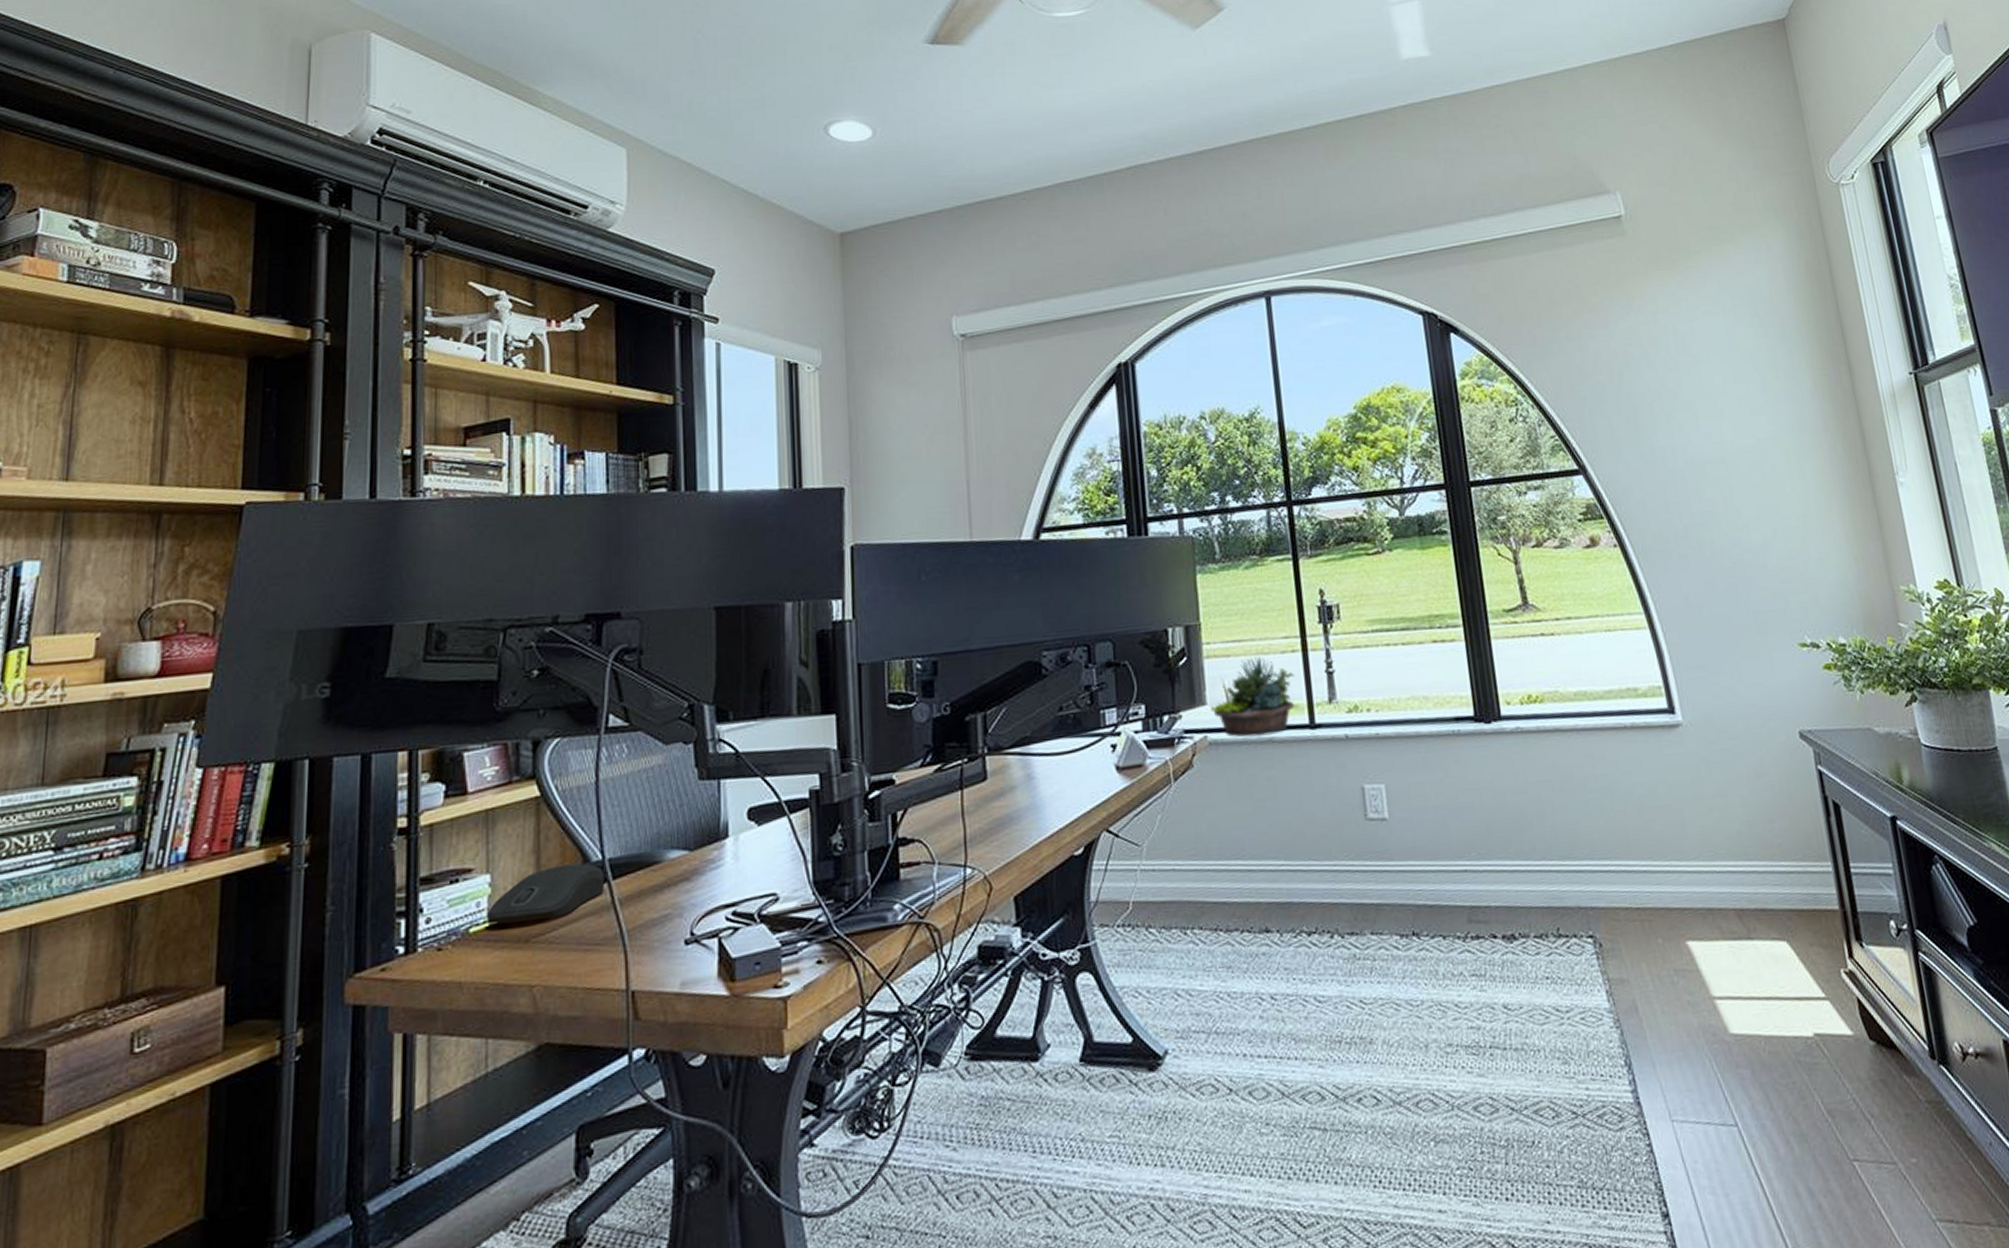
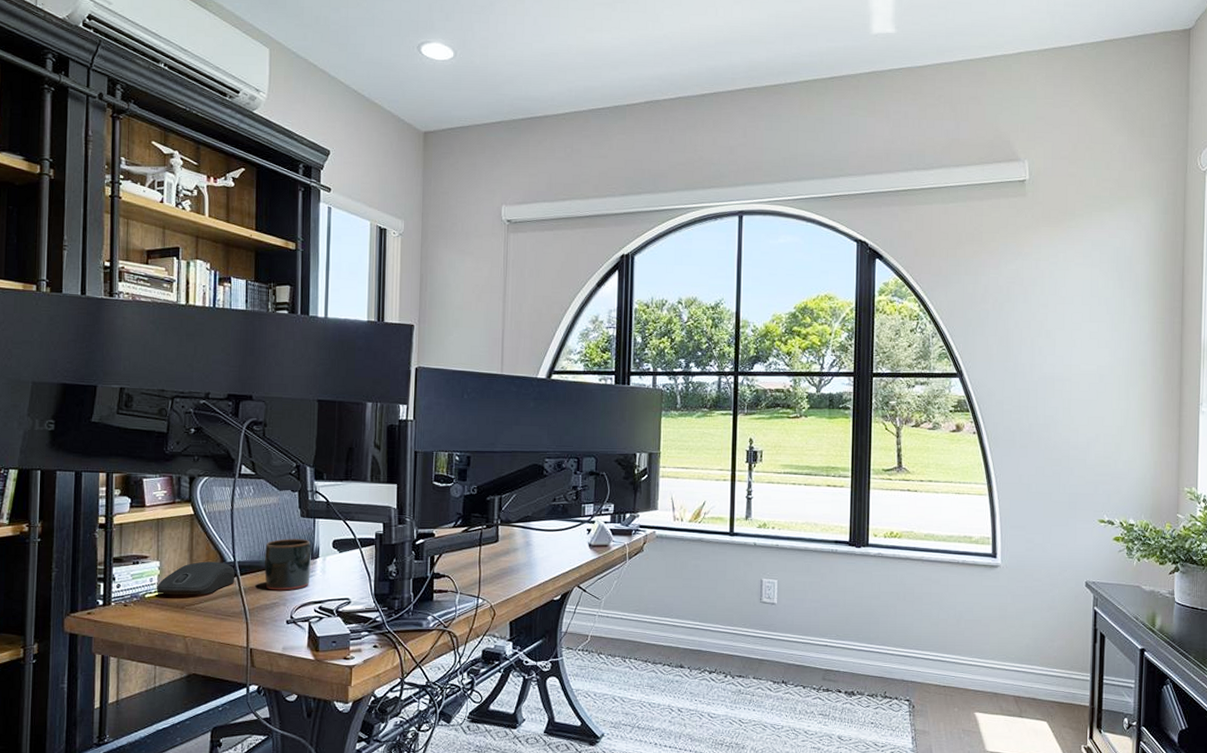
mug: none [647,812,717,896] -> present [264,539,311,591]
succulent planter: present [1209,656,1295,738] -> none [660,481,724,536]

